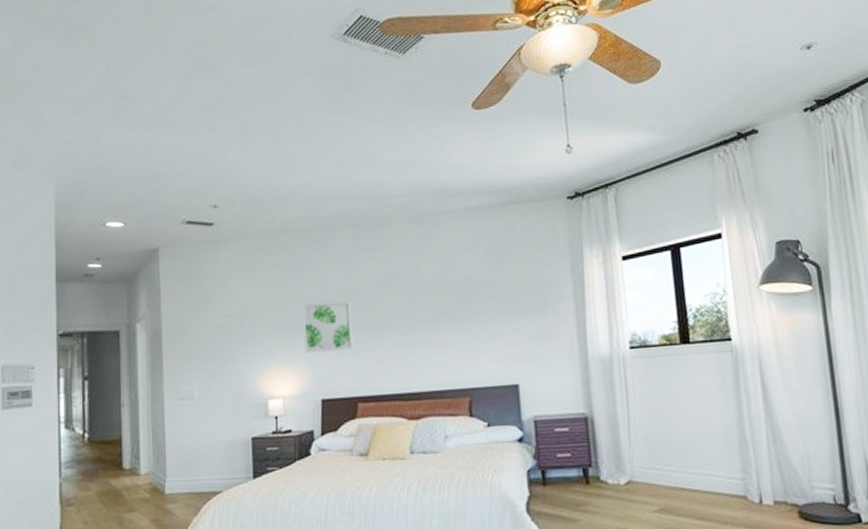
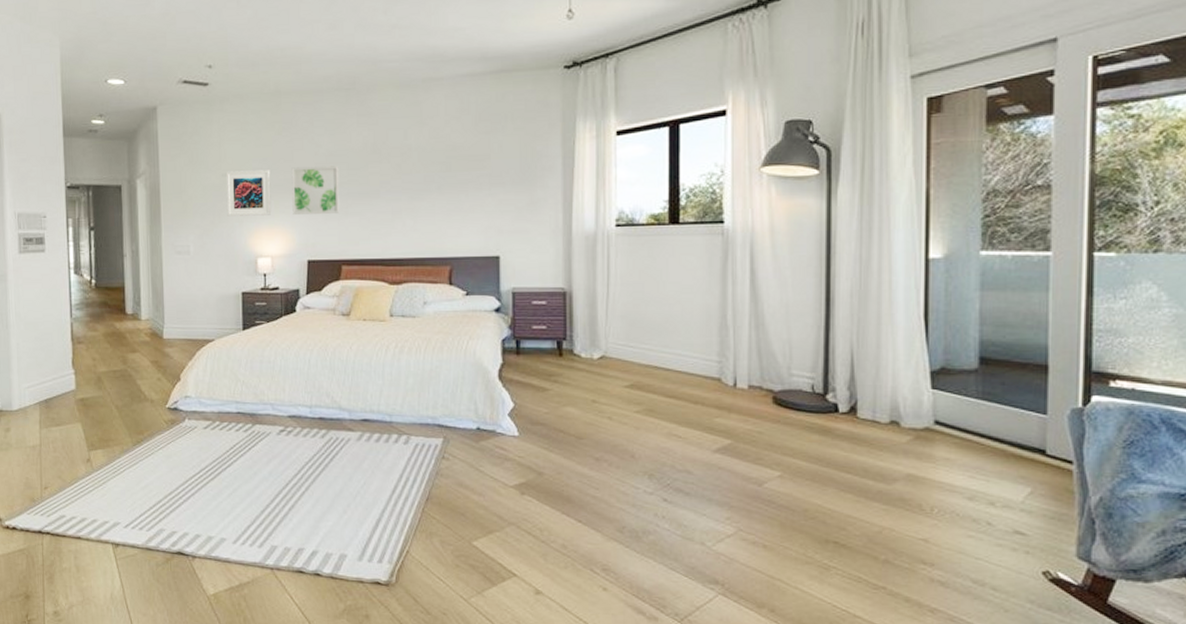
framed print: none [232,308,282,358] -> present [225,170,272,216]

